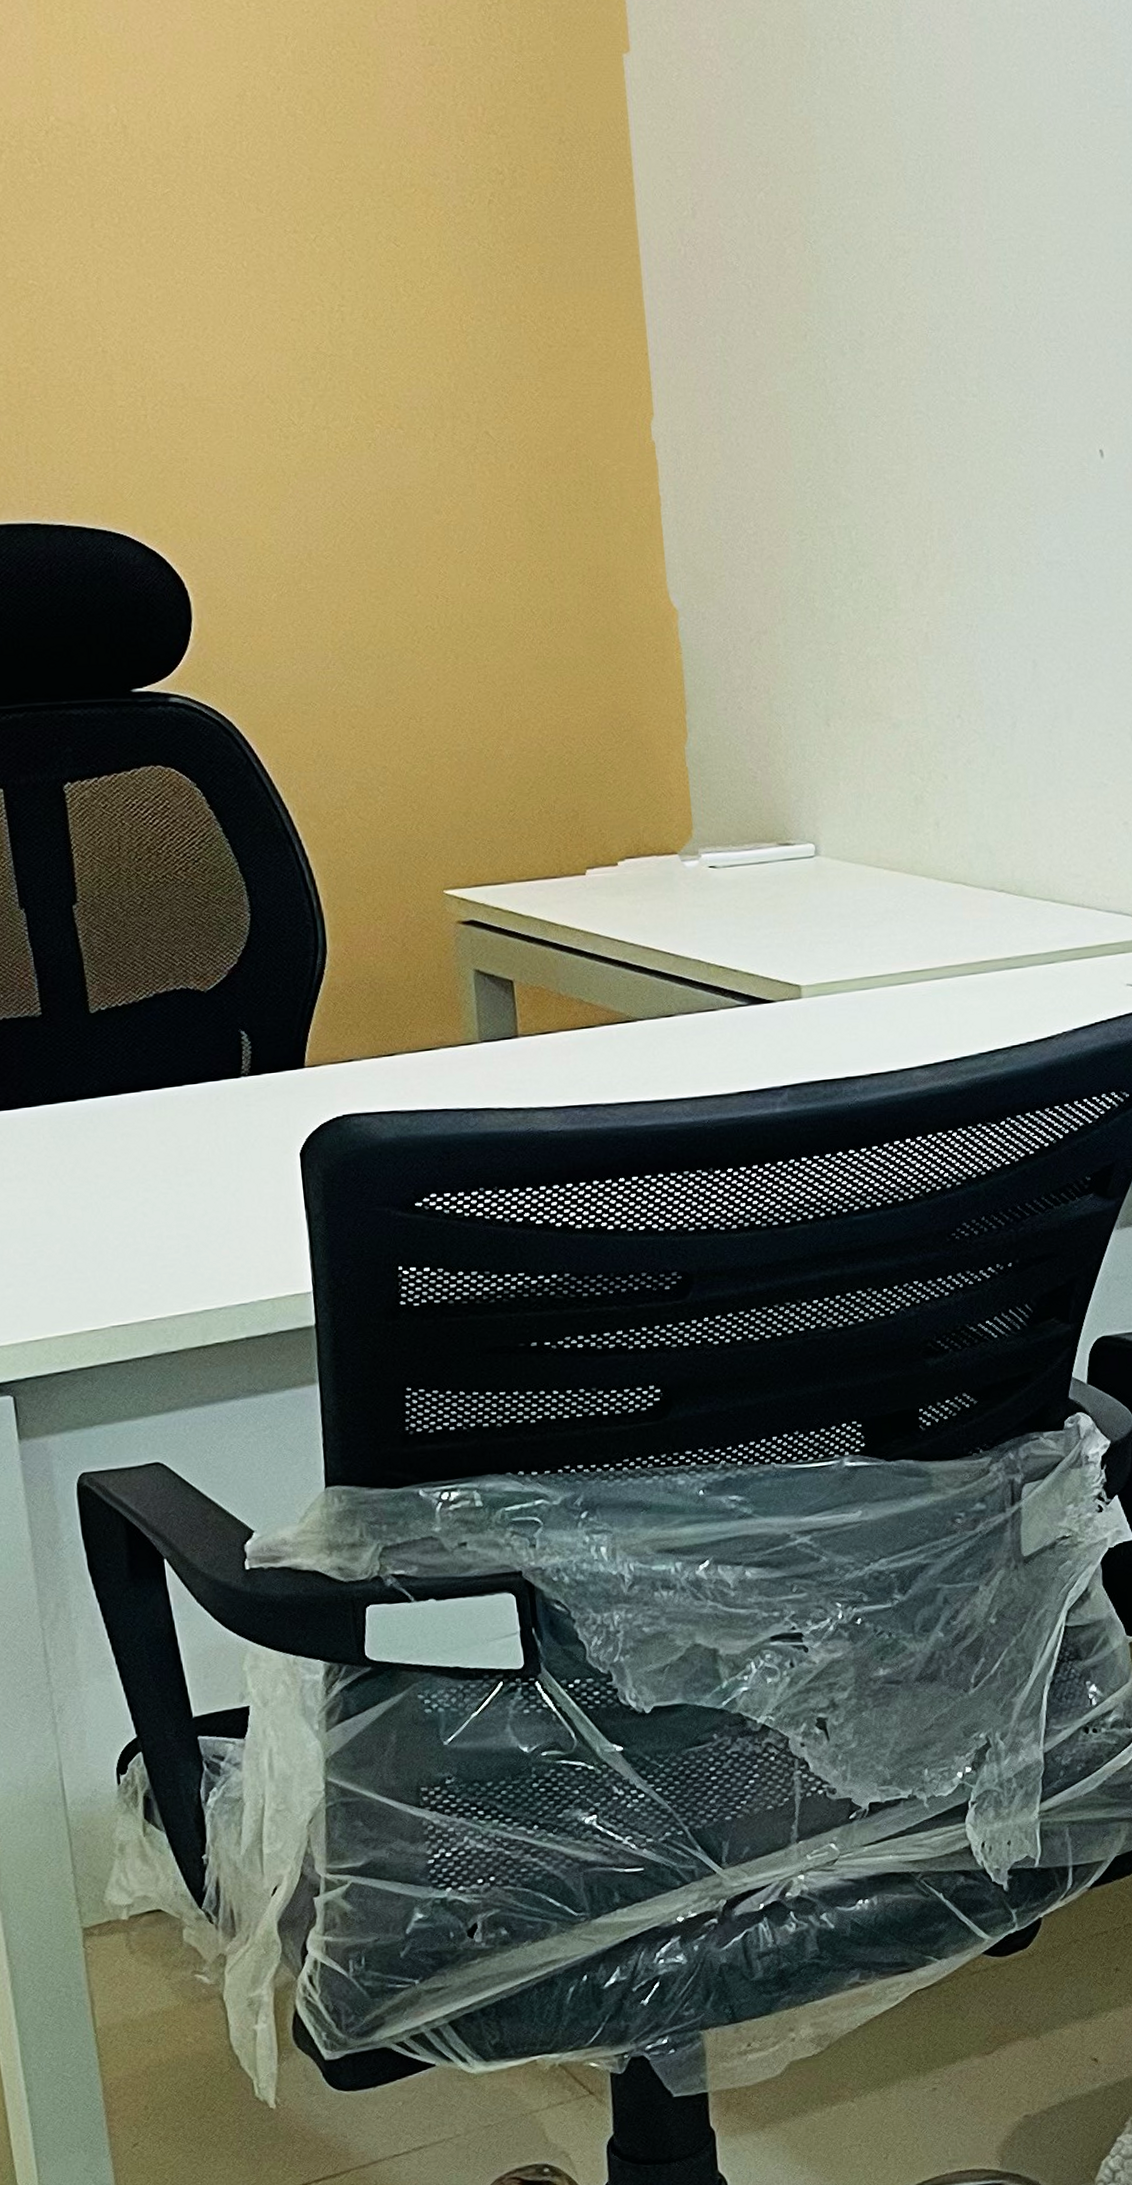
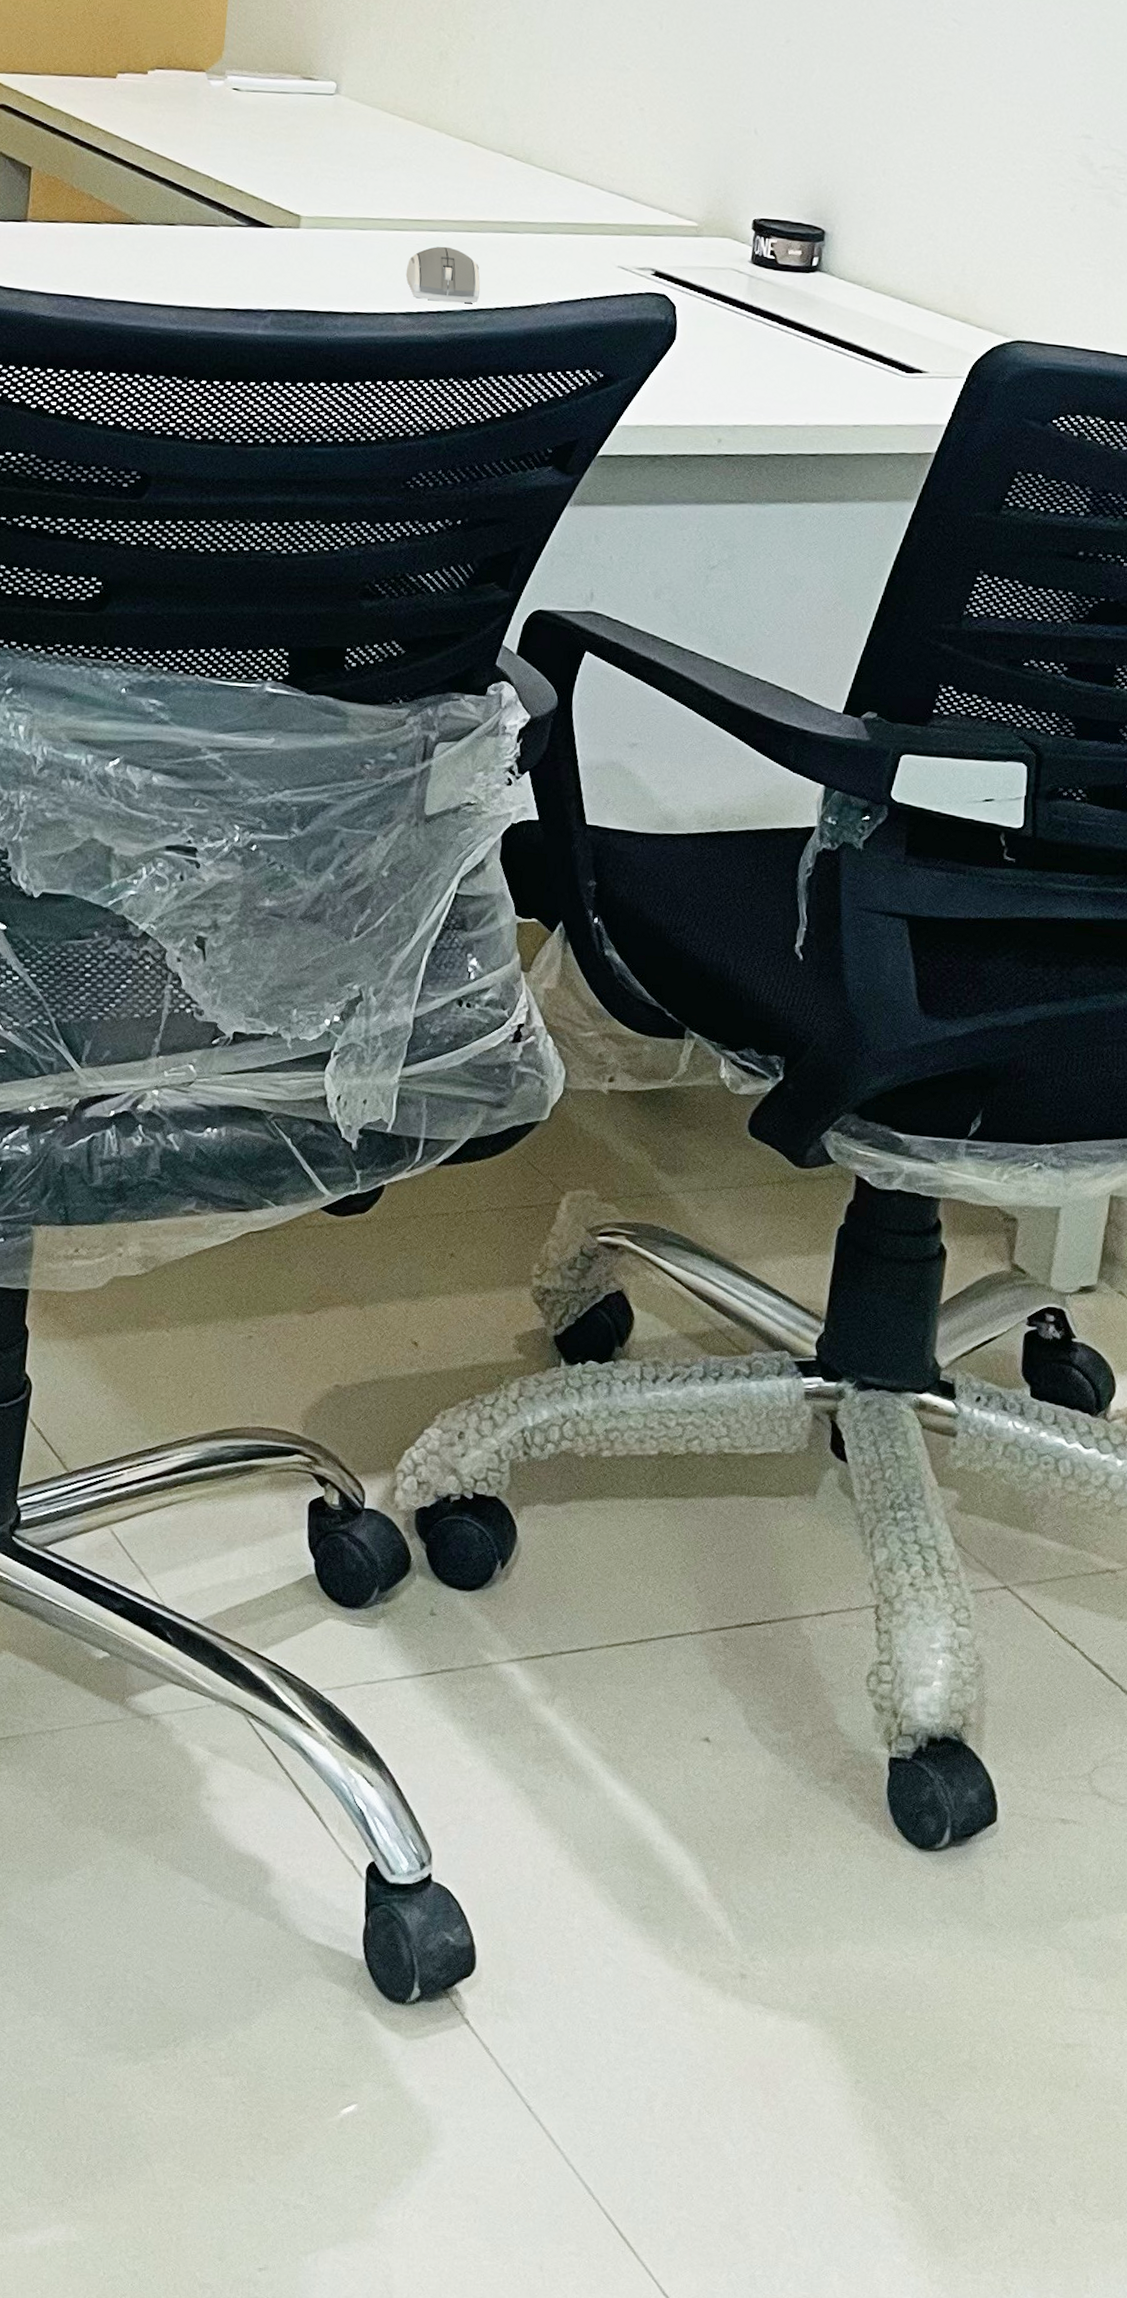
computer mouse: none [916,992,994,1049] -> present [405,246,480,304]

